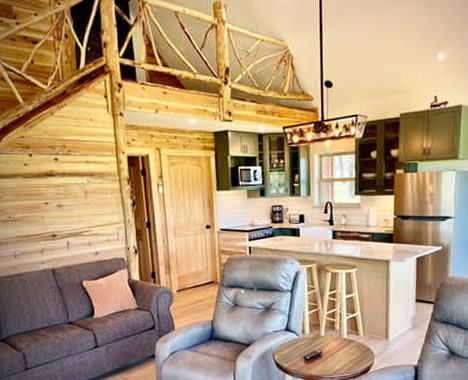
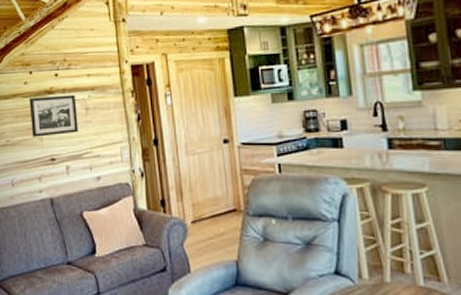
picture frame: none [30,178,78,215] -> present [29,94,78,137]

